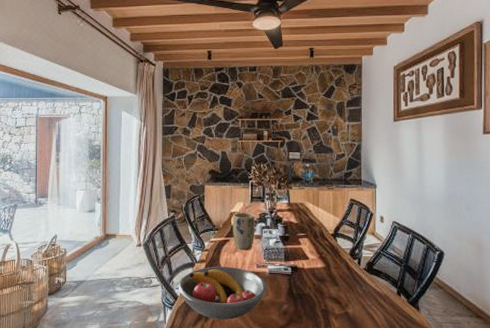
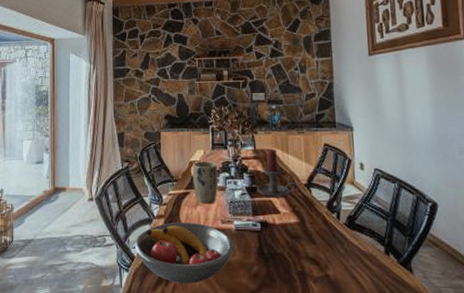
candle holder: none [289,202,327,246] -> present [256,148,300,198]

